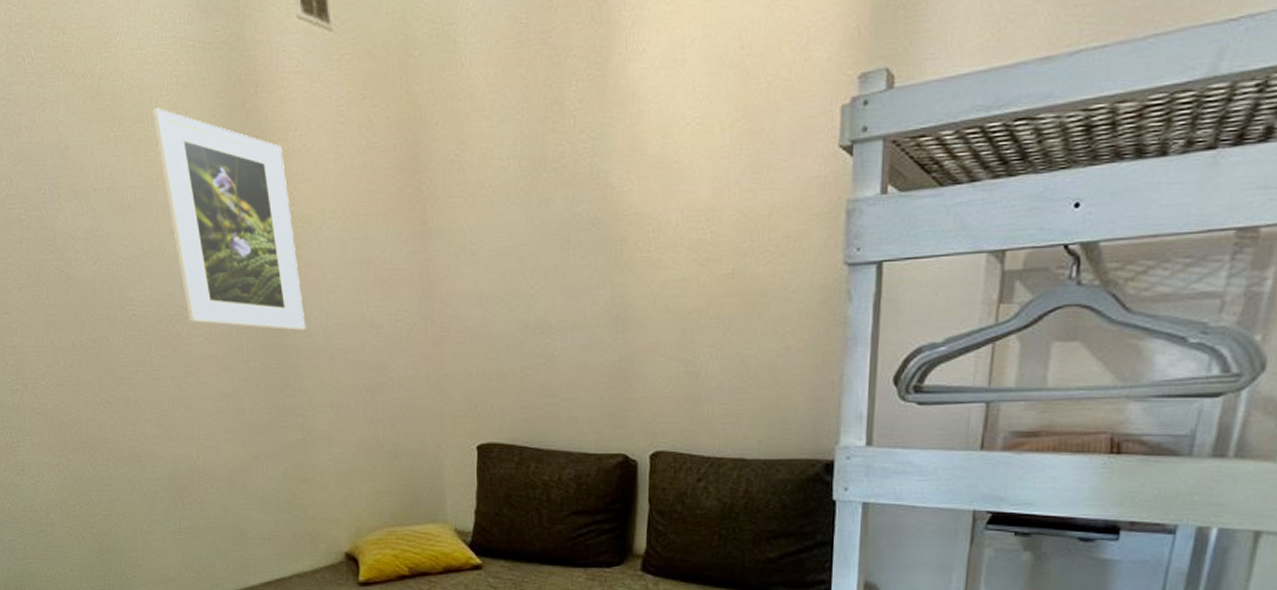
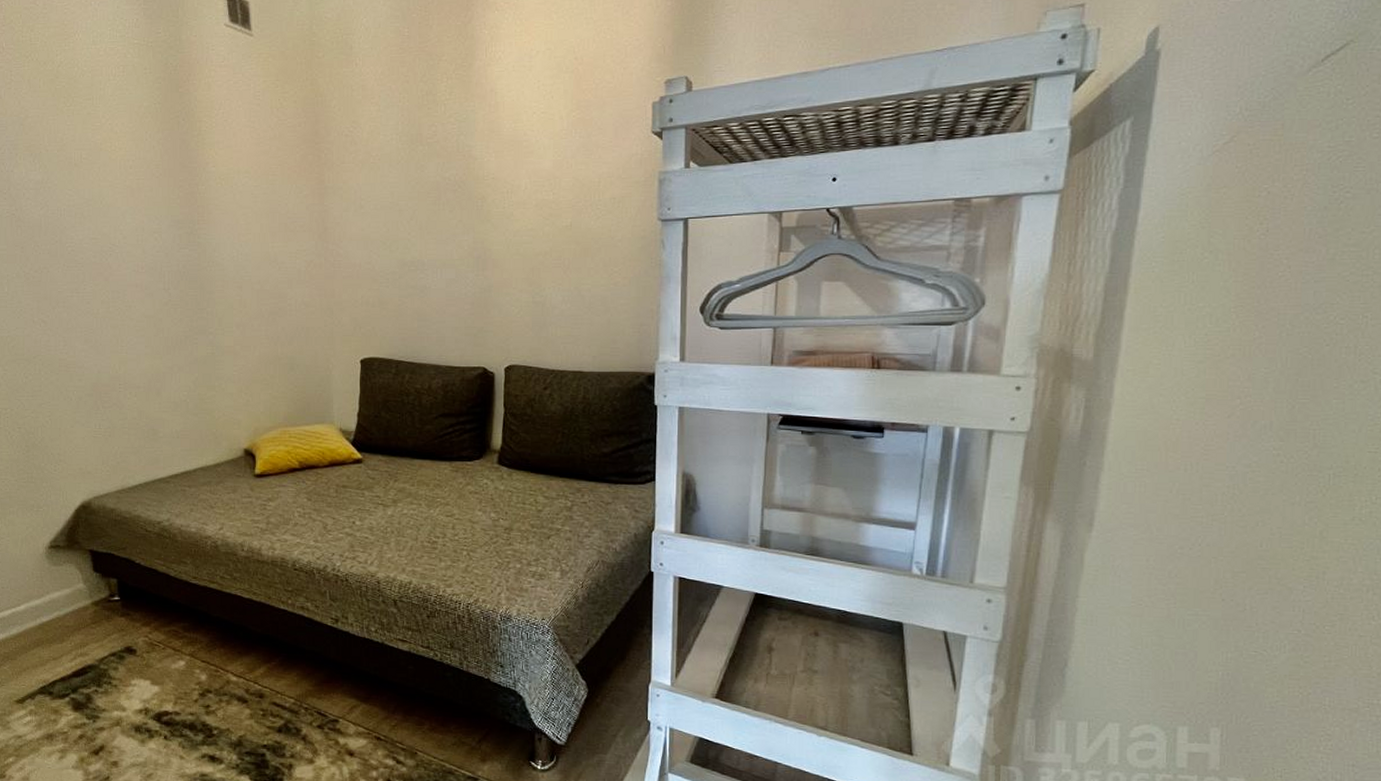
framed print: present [153,108,306,331] -> none [102,89,220,265]

